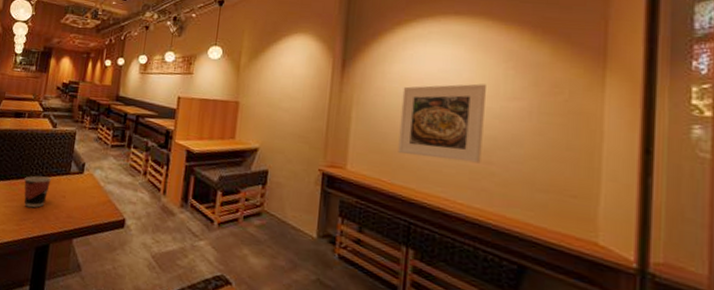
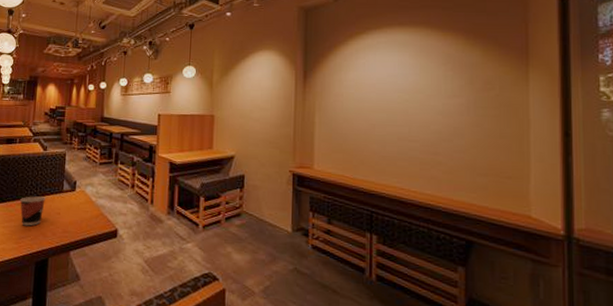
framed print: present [398,83,486,163] -> none [357,85,429,155]

